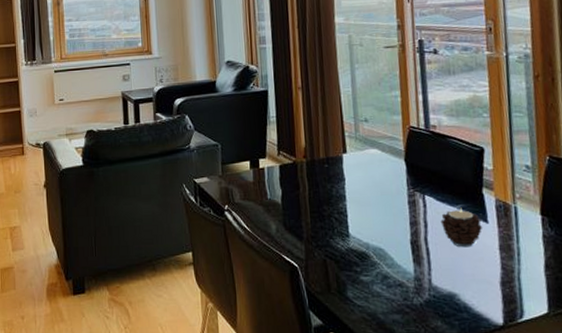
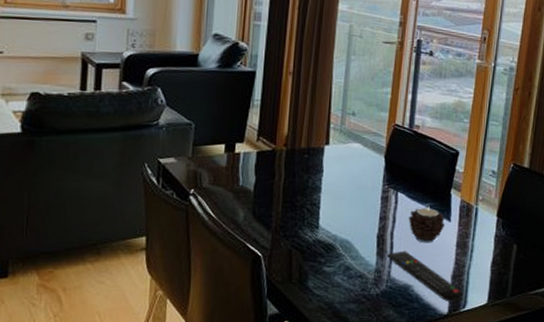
remote control: none [424,256,517,312] -> present [387,251,463,302]

